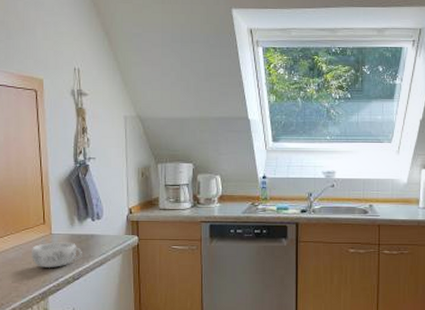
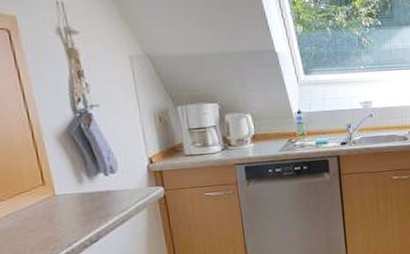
decorative bowl: present [32,242,82,269] -> none [32,202,98,234]

